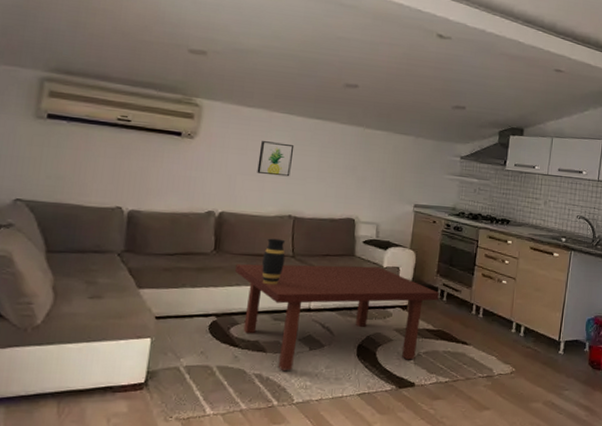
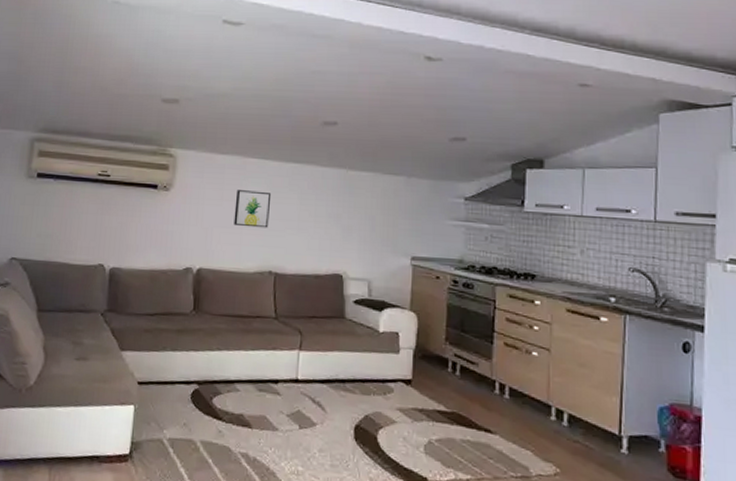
coffee table: present [235,264,439,371] -> none [216,326,450,451]
vase: present [262,238,286,285] -> none [243,297,268,351]

